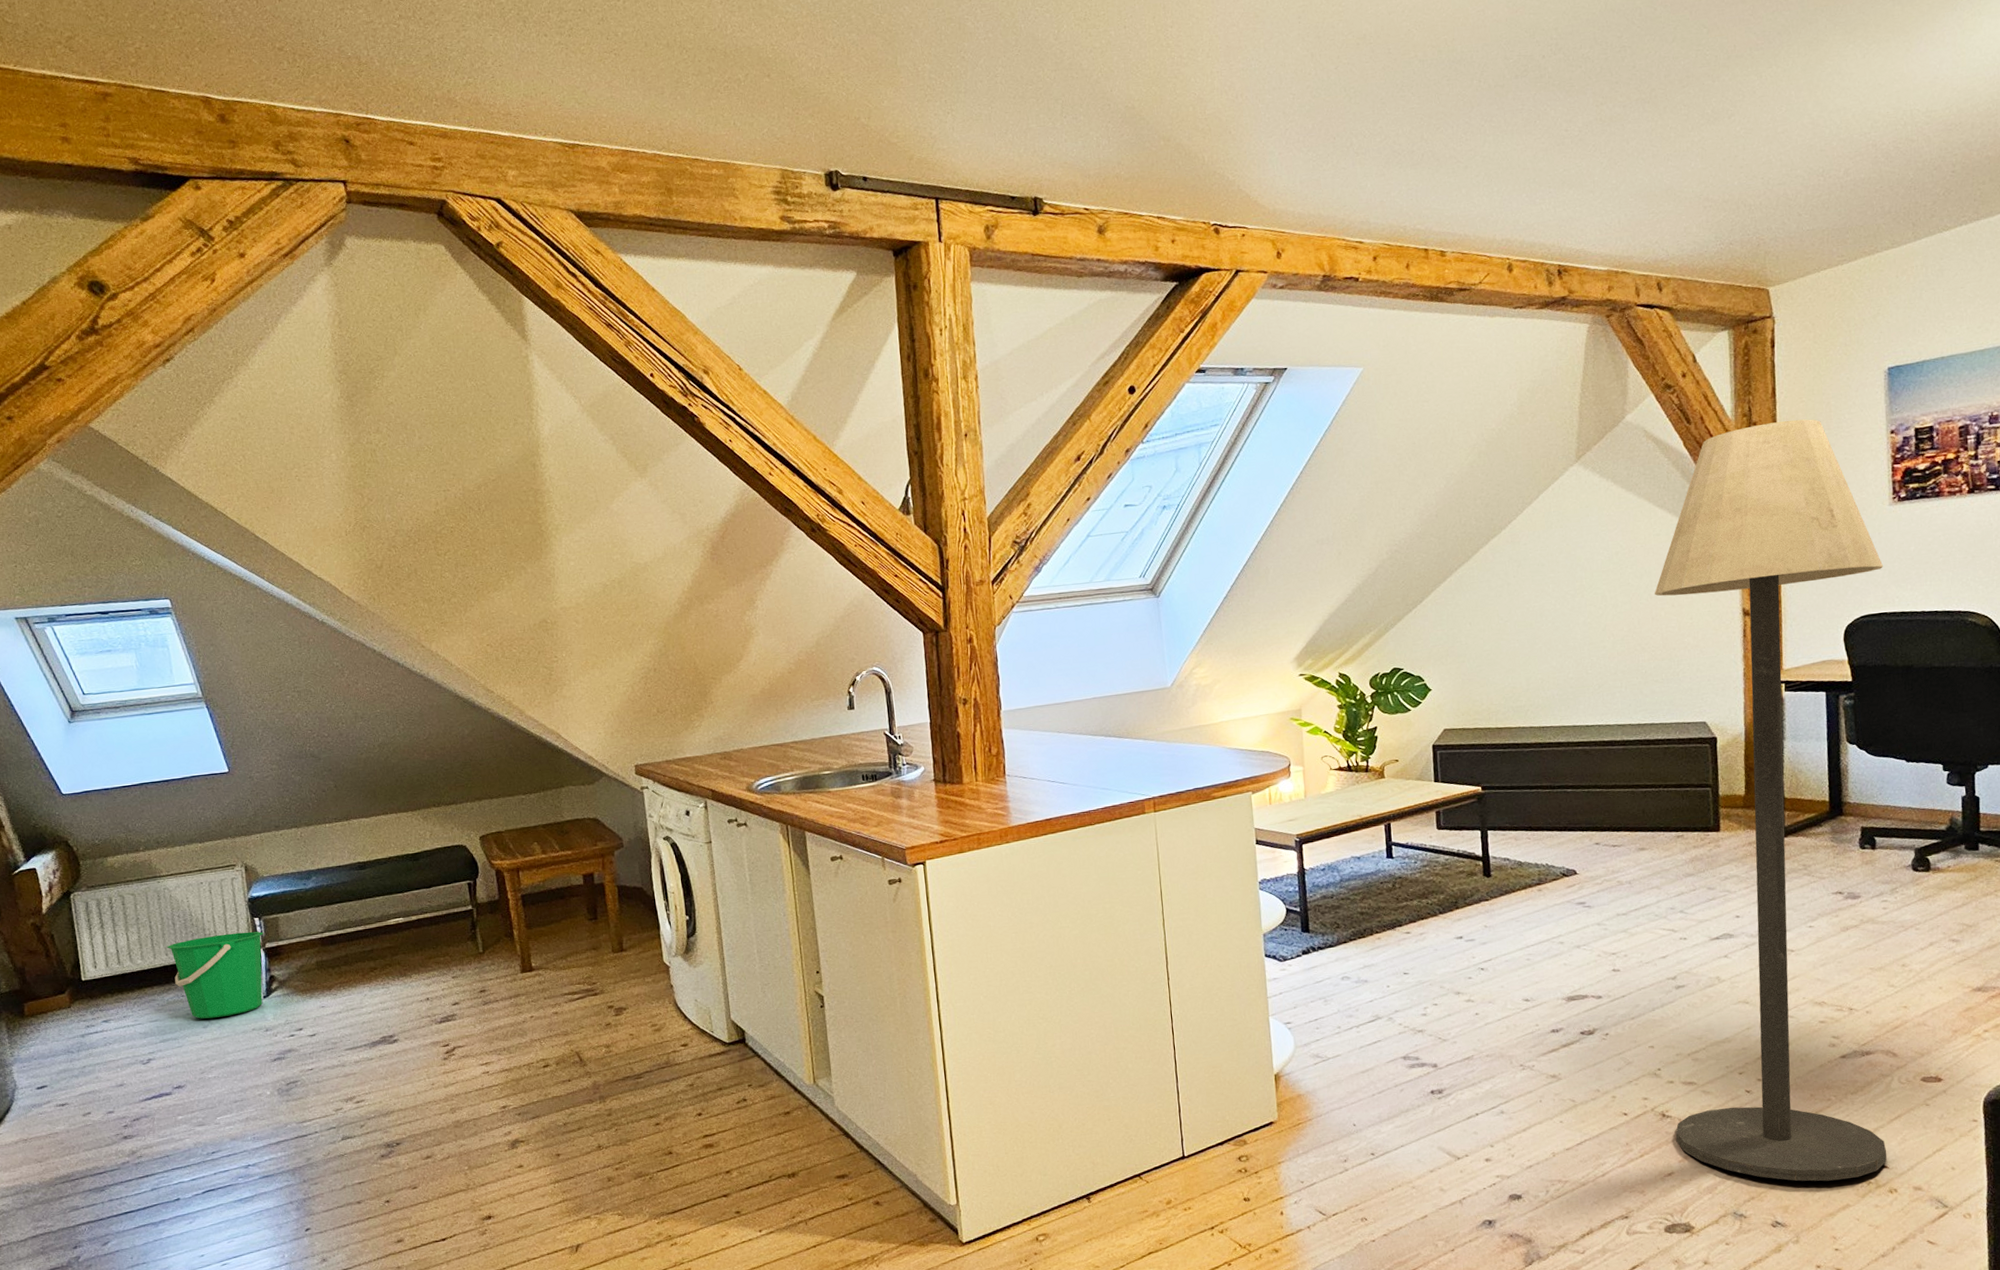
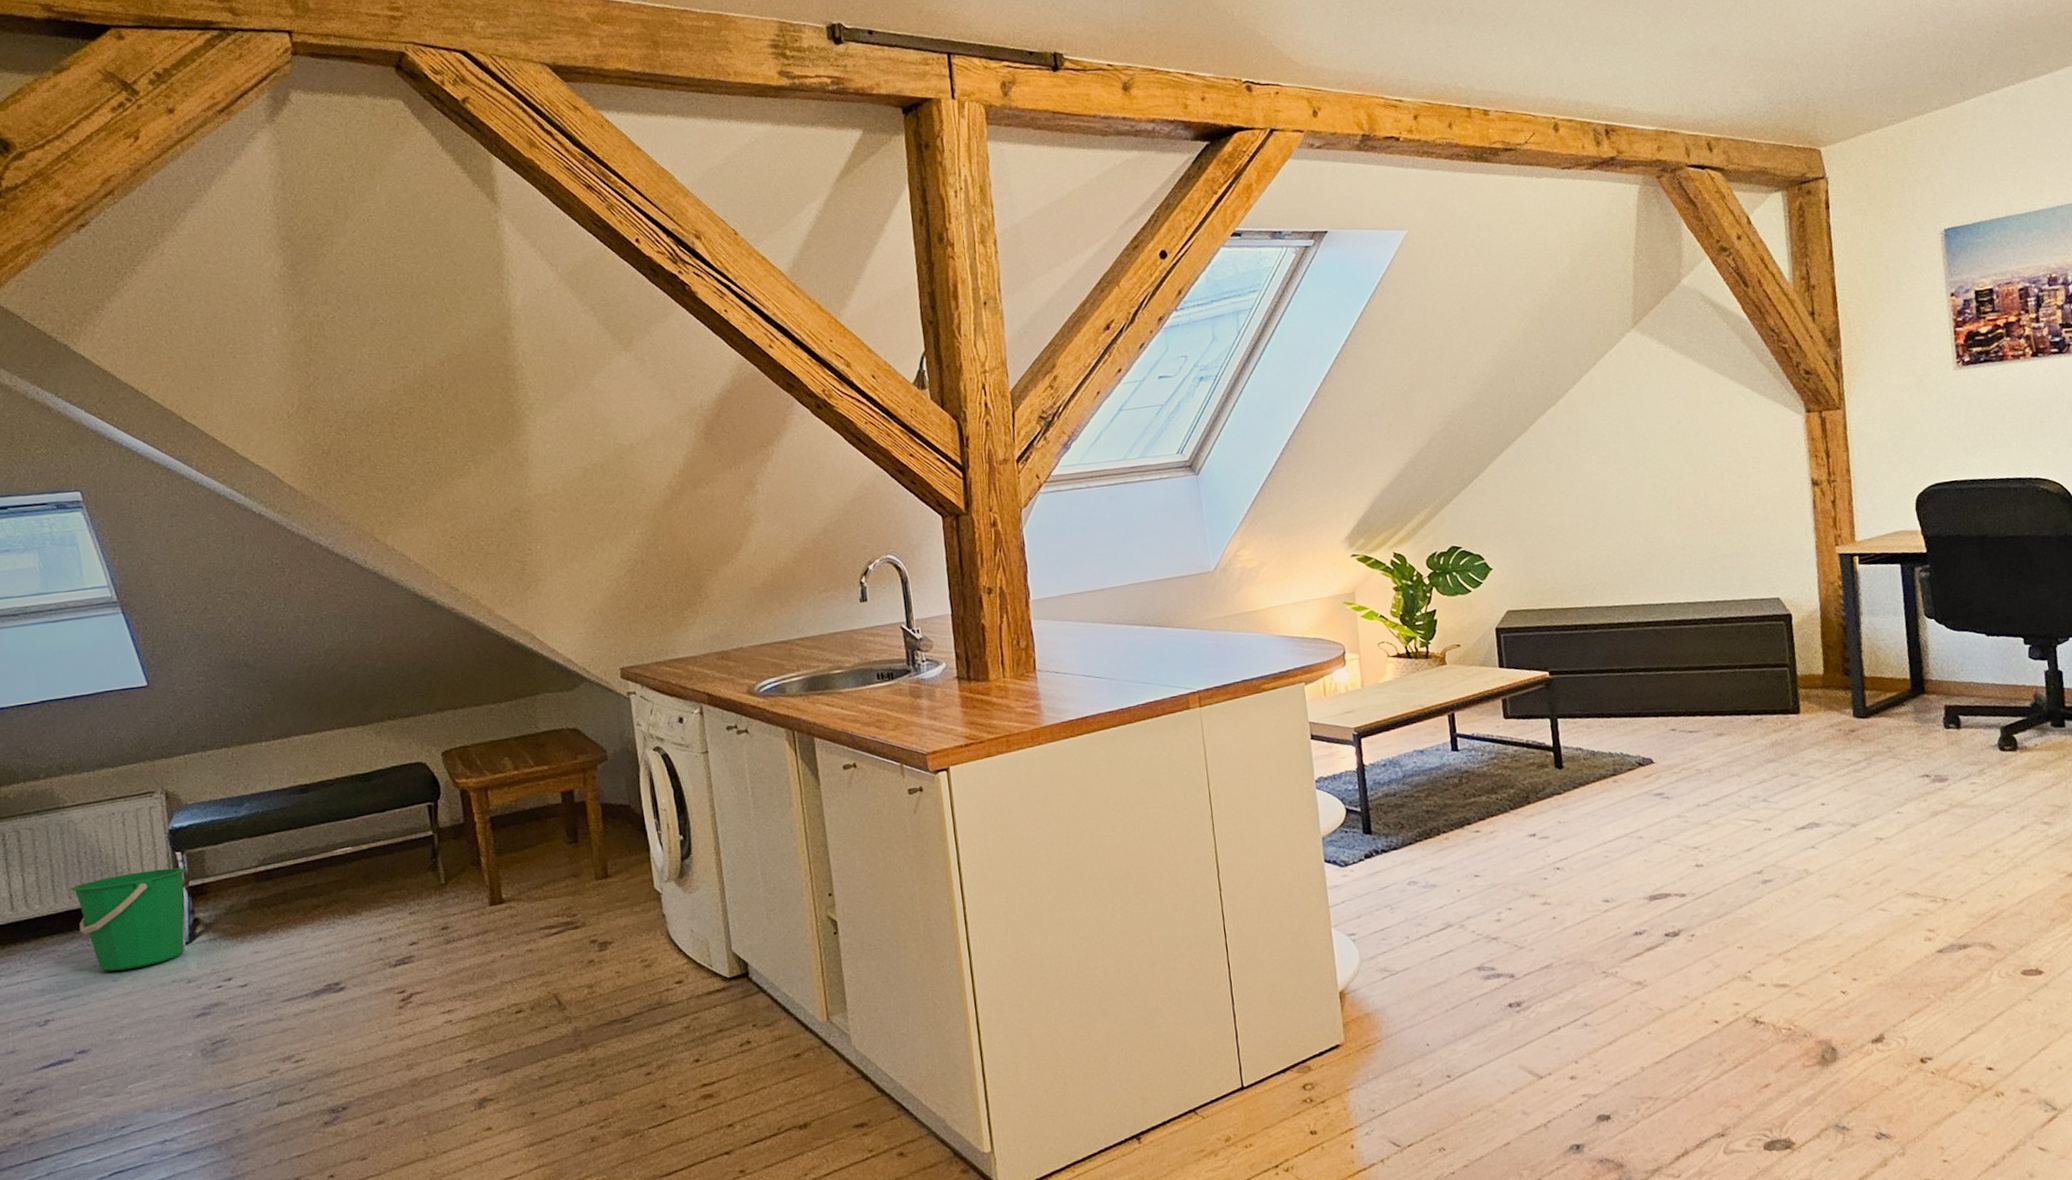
floor lamp: present [1655,419,1887,1182] -> none [1720,282,1991,1088]

